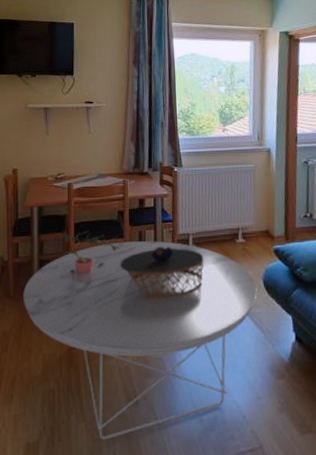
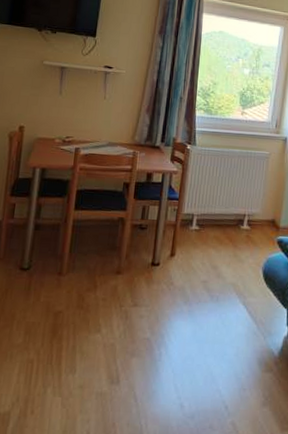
coffee table: present [23,241,257,440] -> none [12,214,256,418]
potted plant: present [60,230,120,273] -> none [59,199,121,243]
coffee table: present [120,246,204,300] -> none [119,224,206,278]

